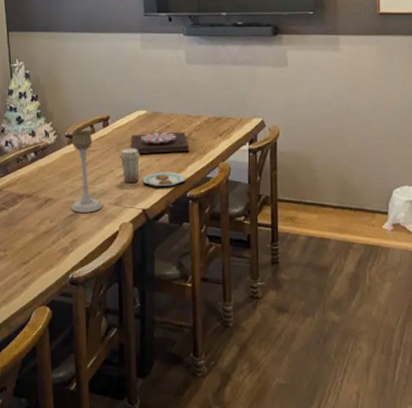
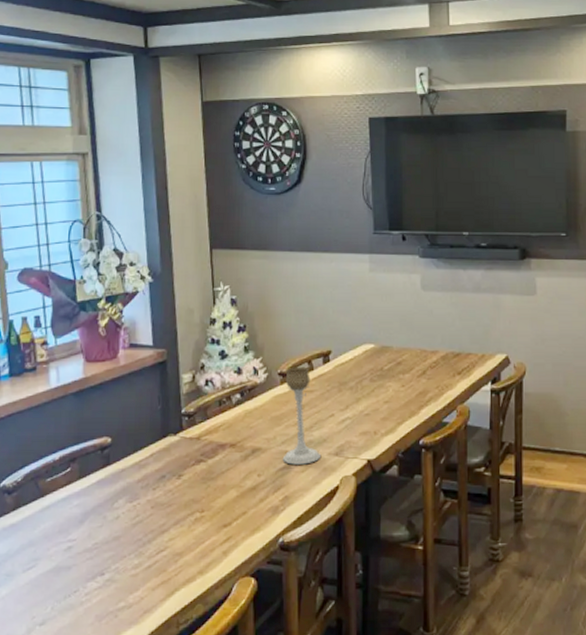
plate: present [119,148,186,186] -> none [341,388,418,433]
plate: present [131,132,190,154] -> none [356,369,423,395]

